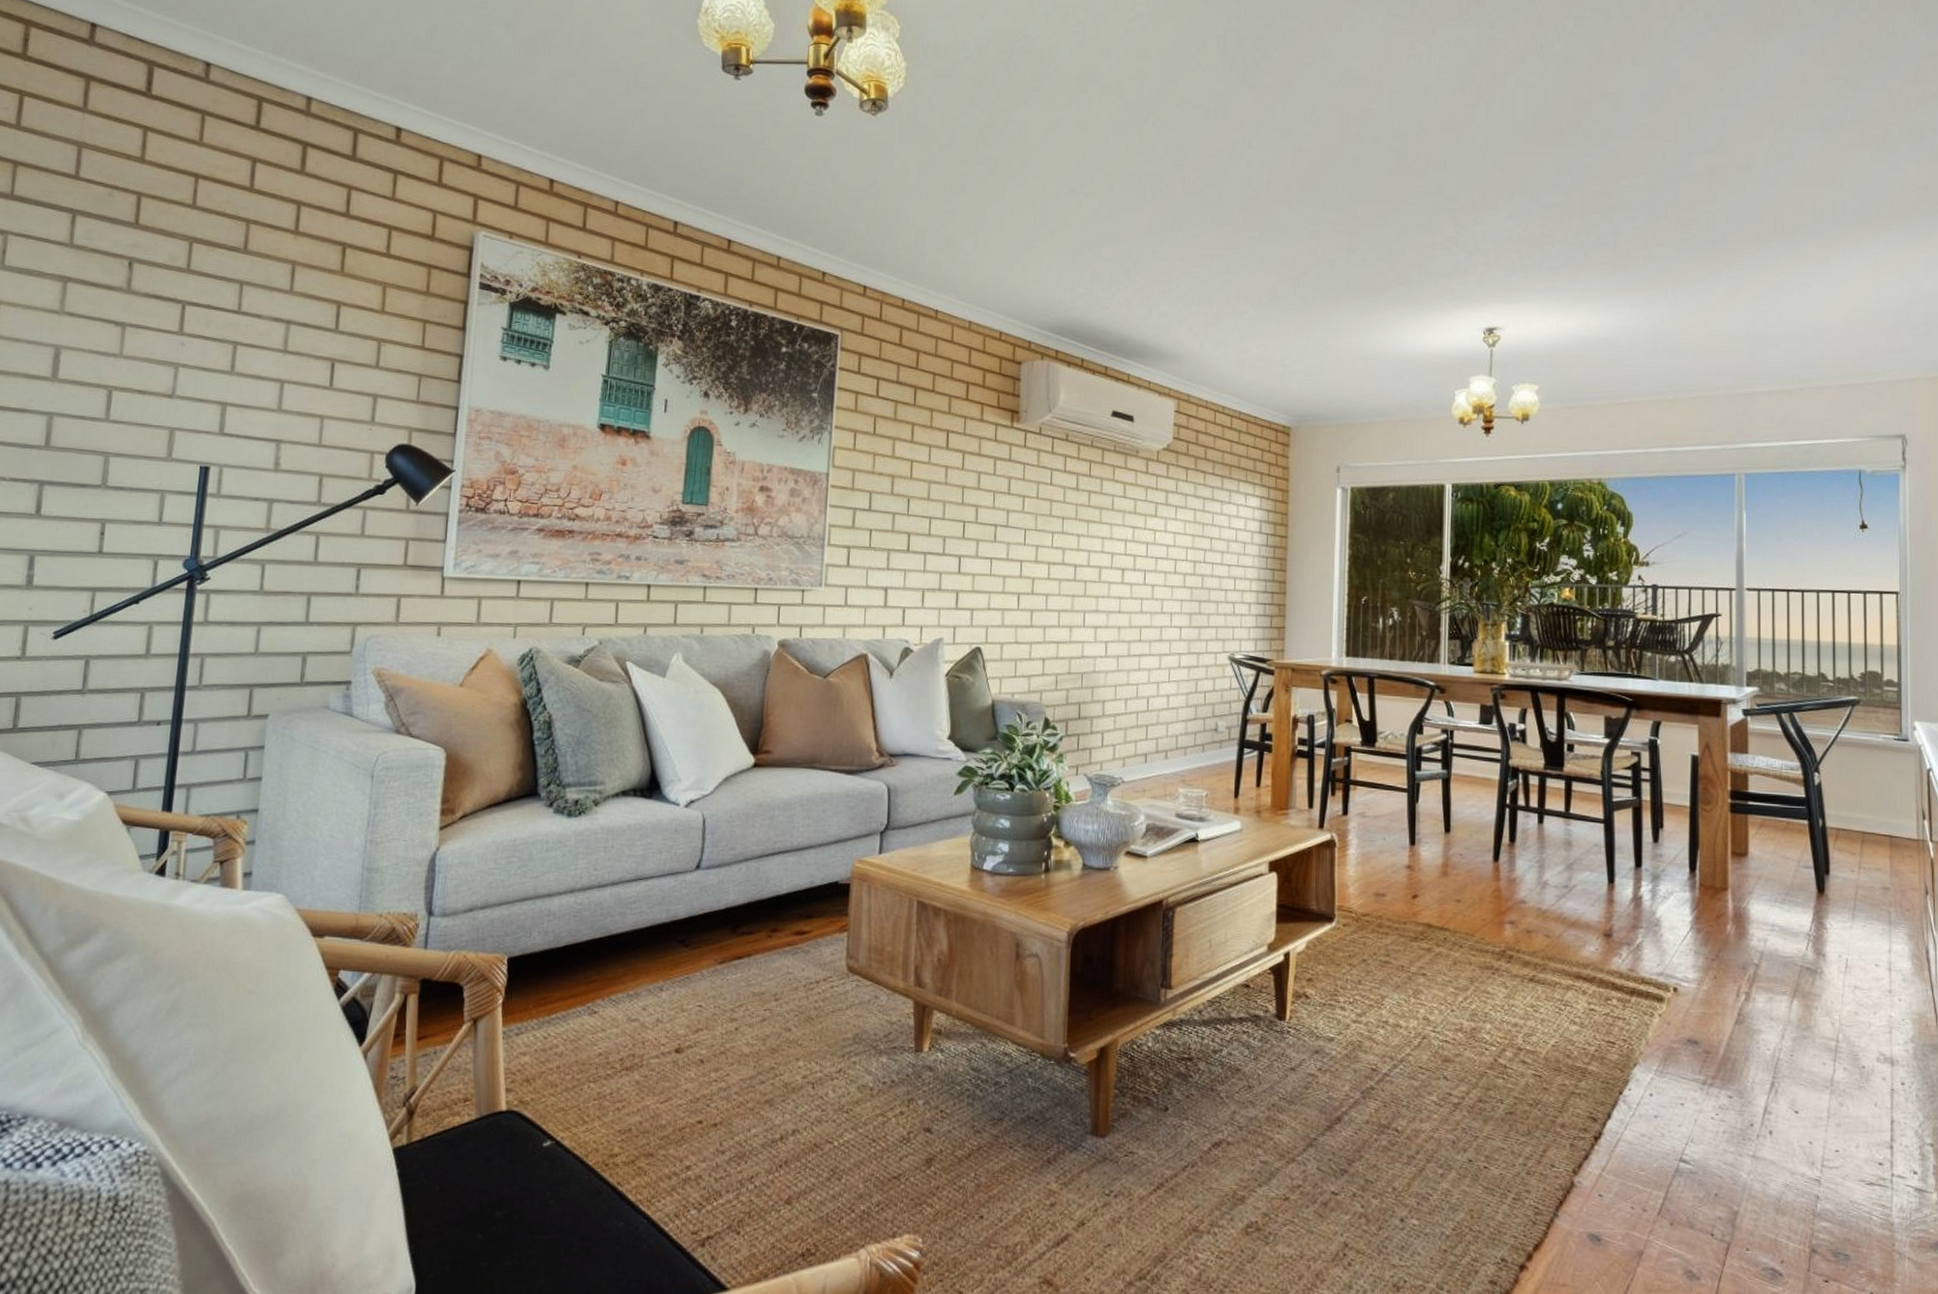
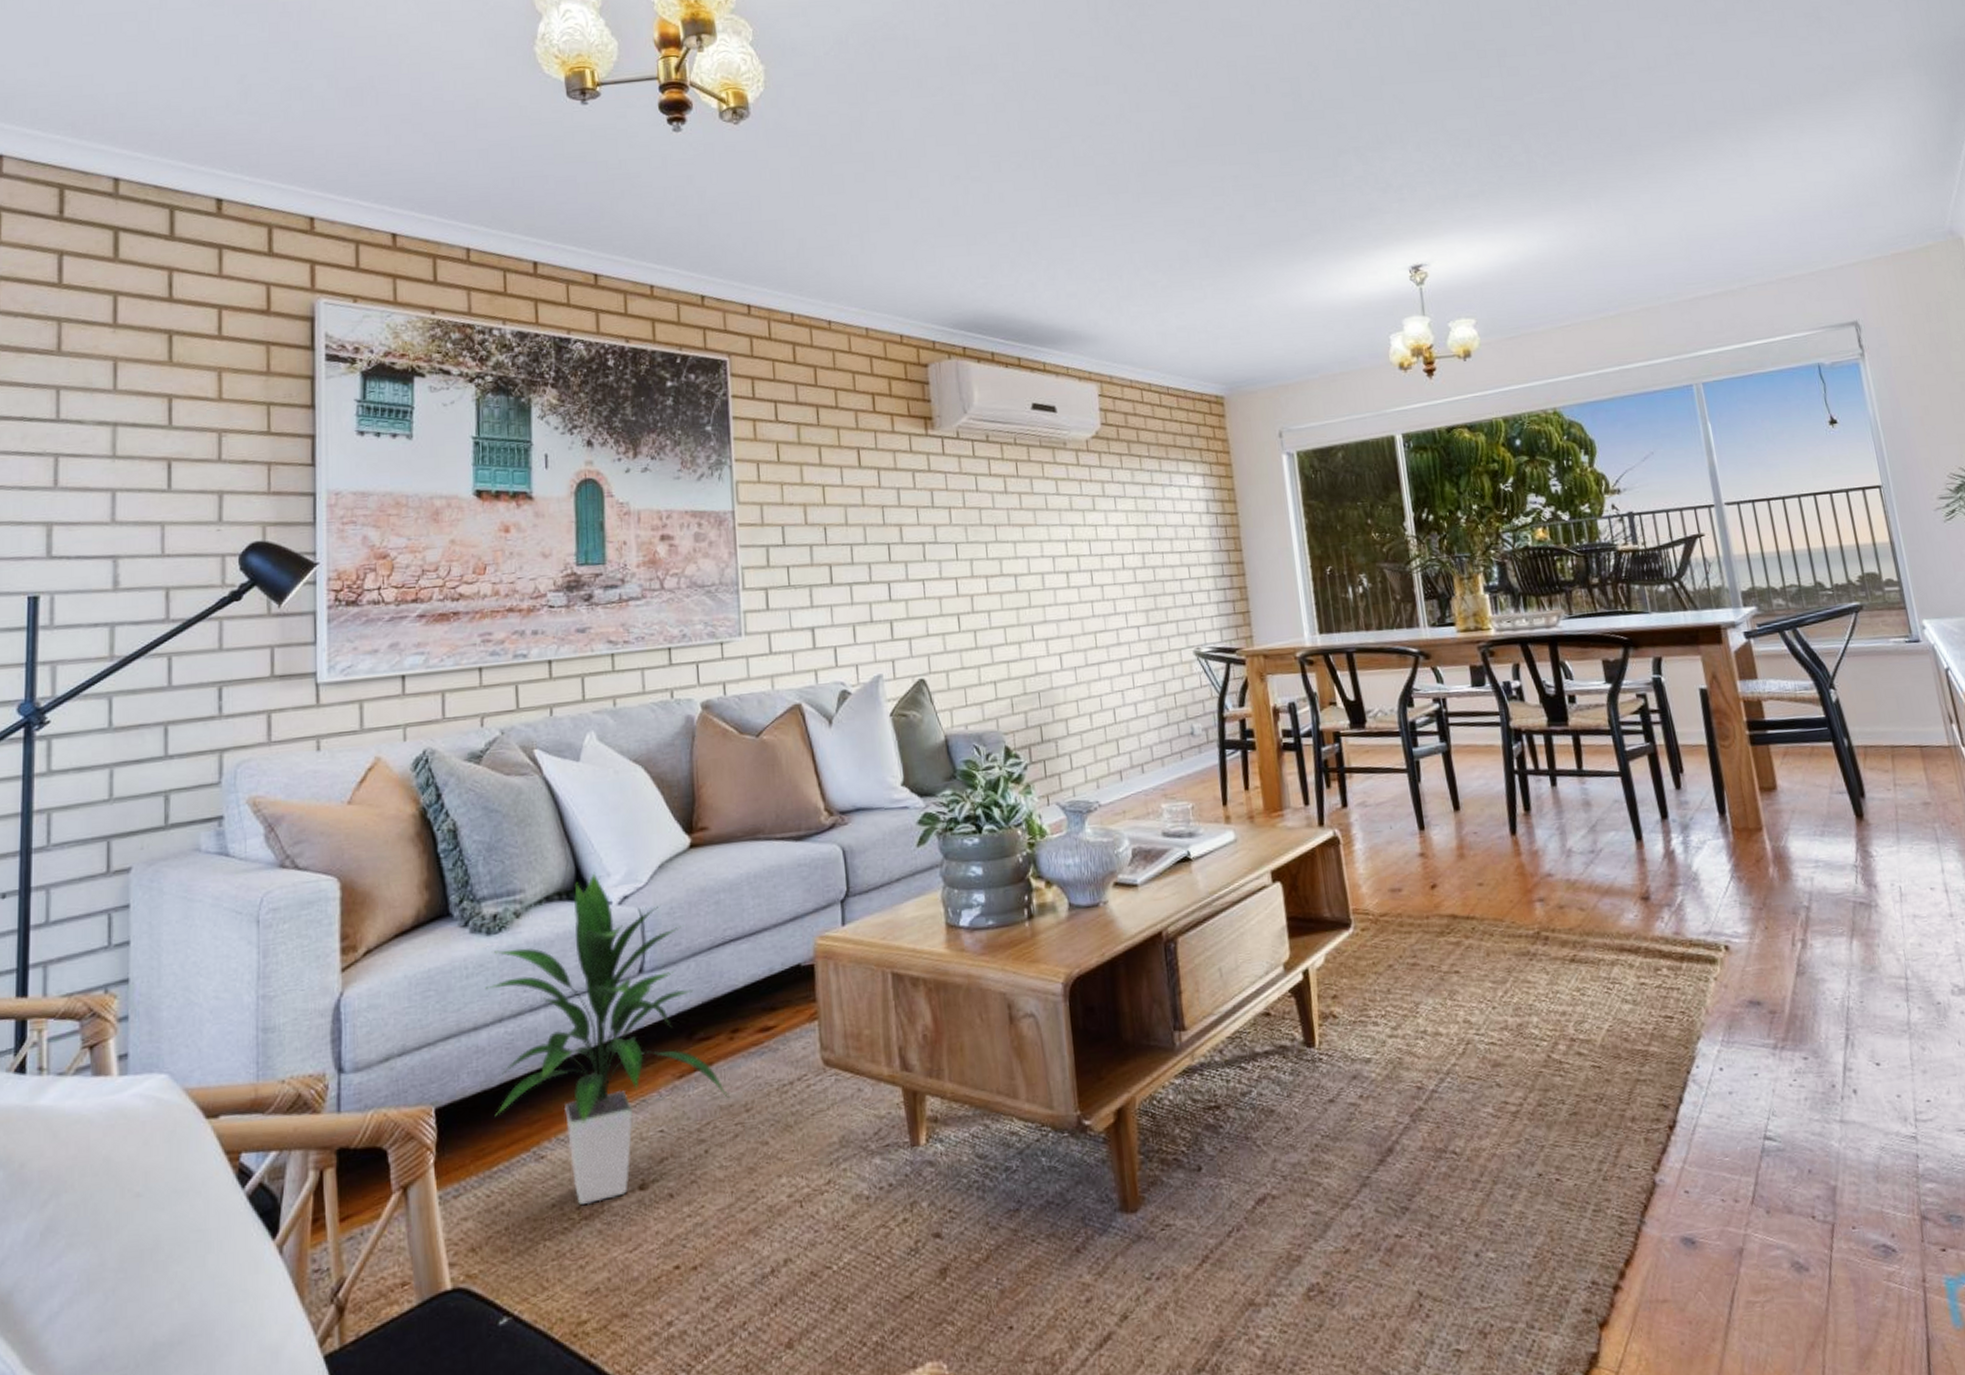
indoor plant: none [558,775,762,1058] -> present [485,872,730,1205]

